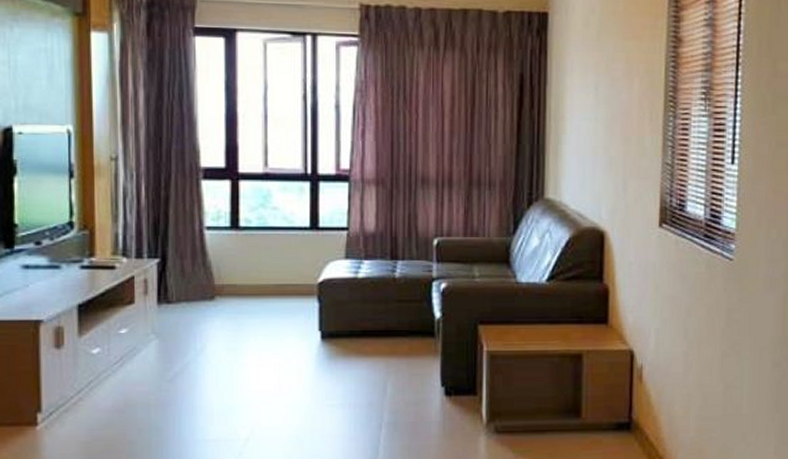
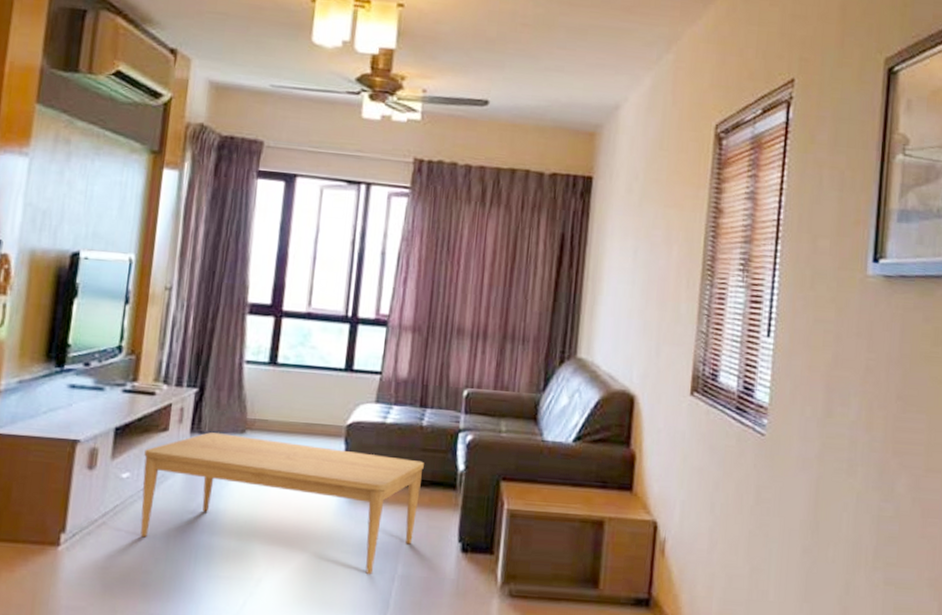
coffee table: none [112,301,400,425] -> present [140,432,424,575]

